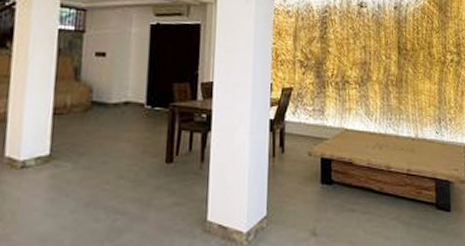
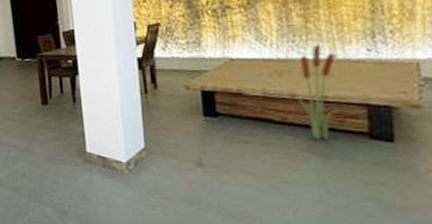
decorative plant: none [388,121,417,209] -> present [293,41,337,140]

